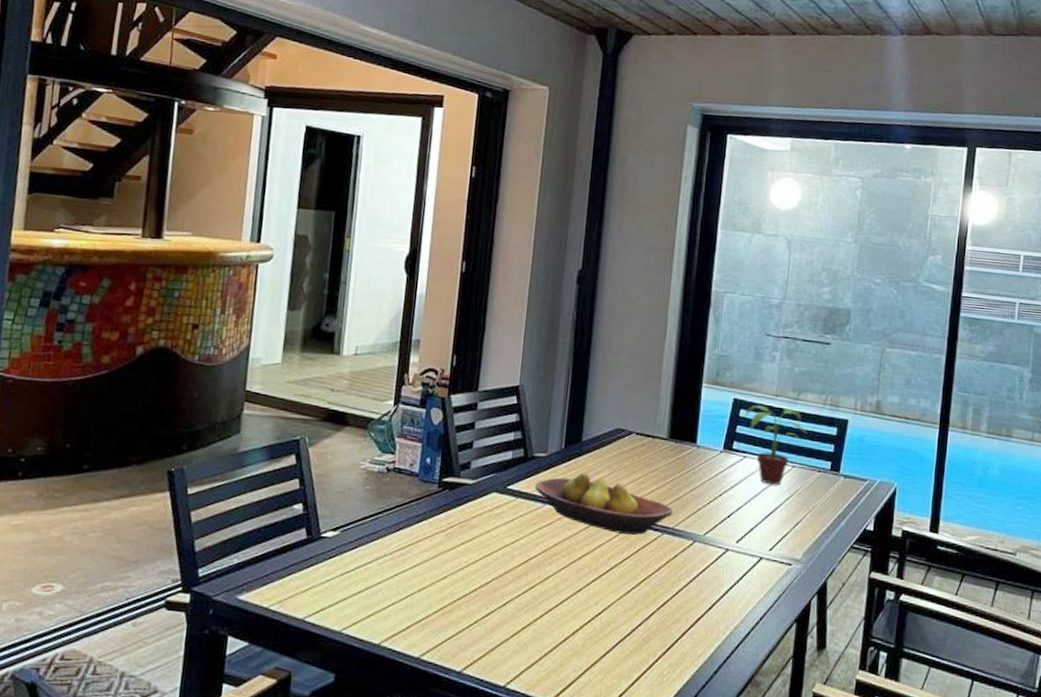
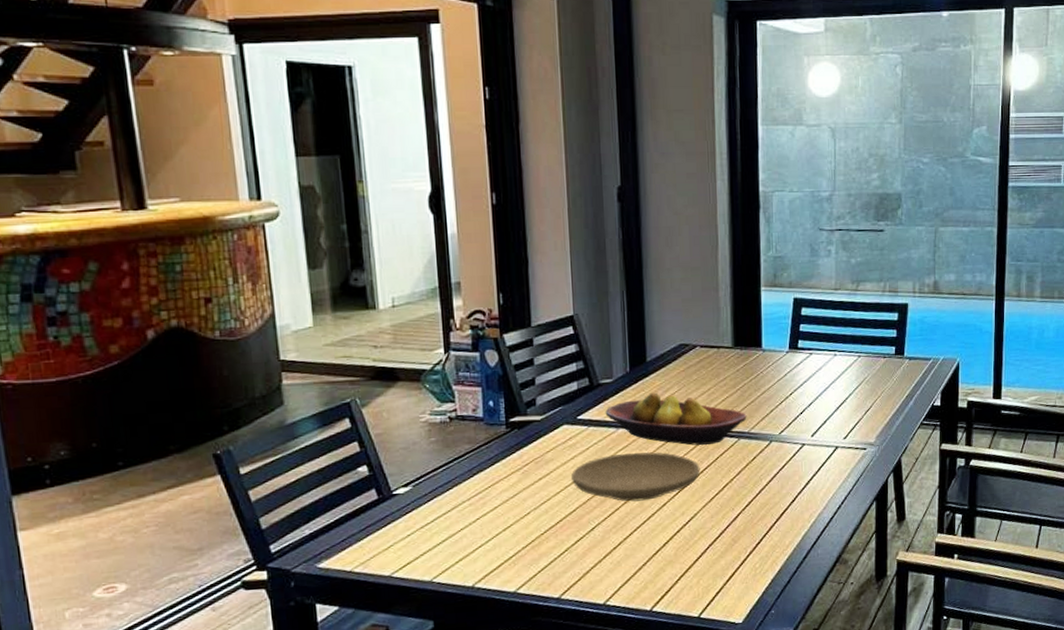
plate: none [491,529,620,583] -> present [570,451,700,502]
potted plant: present [746,405,807,485] -> none [807,301,869,377]

